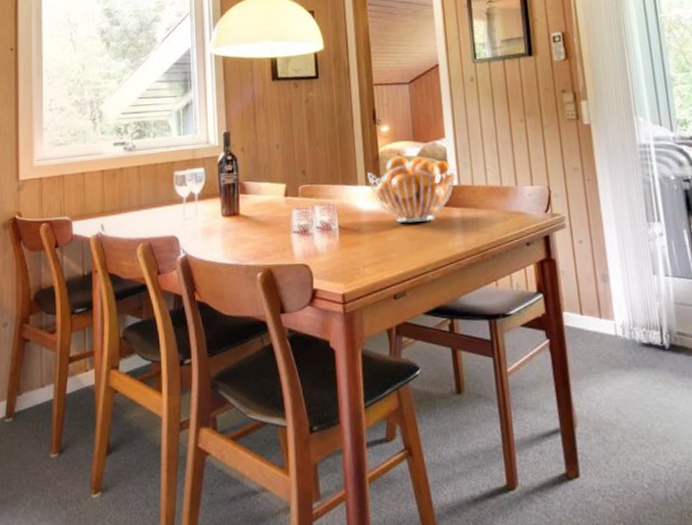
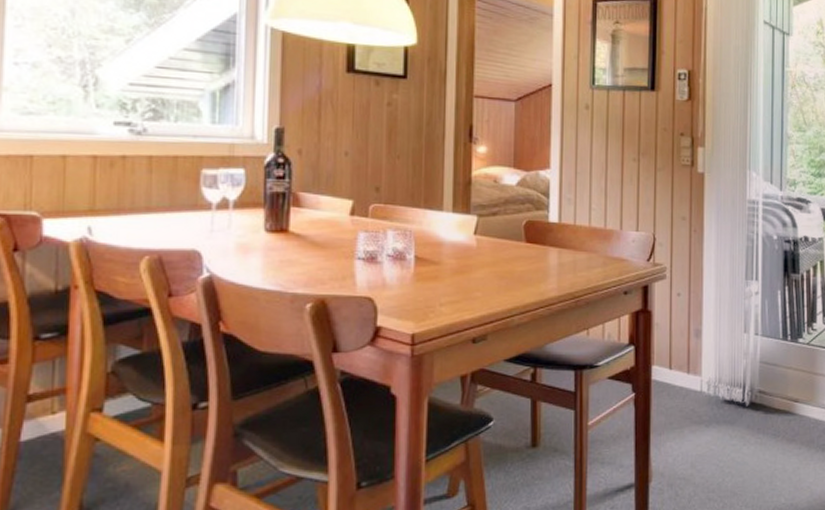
fruit basket: present [367,155,457,223] -> none [455,181,559,259]

